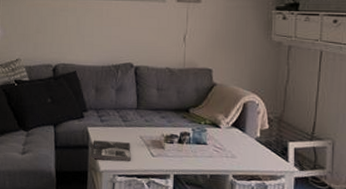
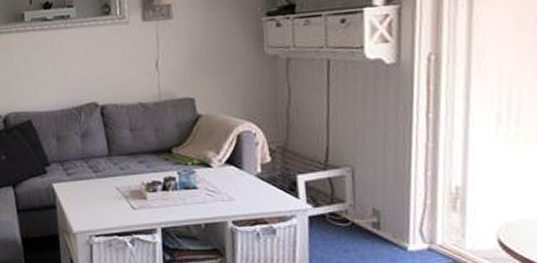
magazine: present [90,140,131,161] -> none [59,196,108,220]

